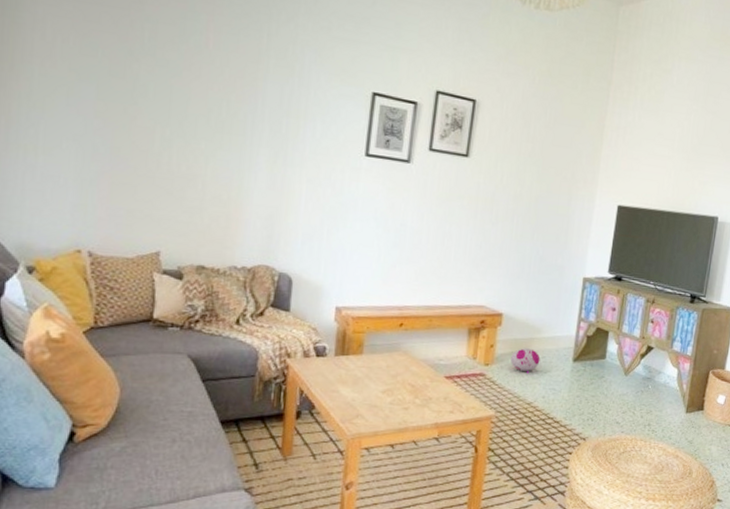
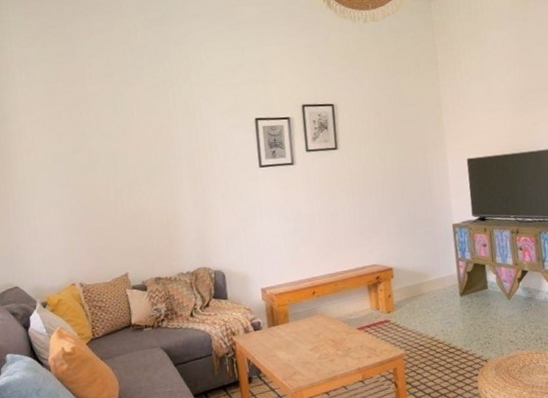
plush toy: present [511,348,541,374] -> none [407,292,433,314]

